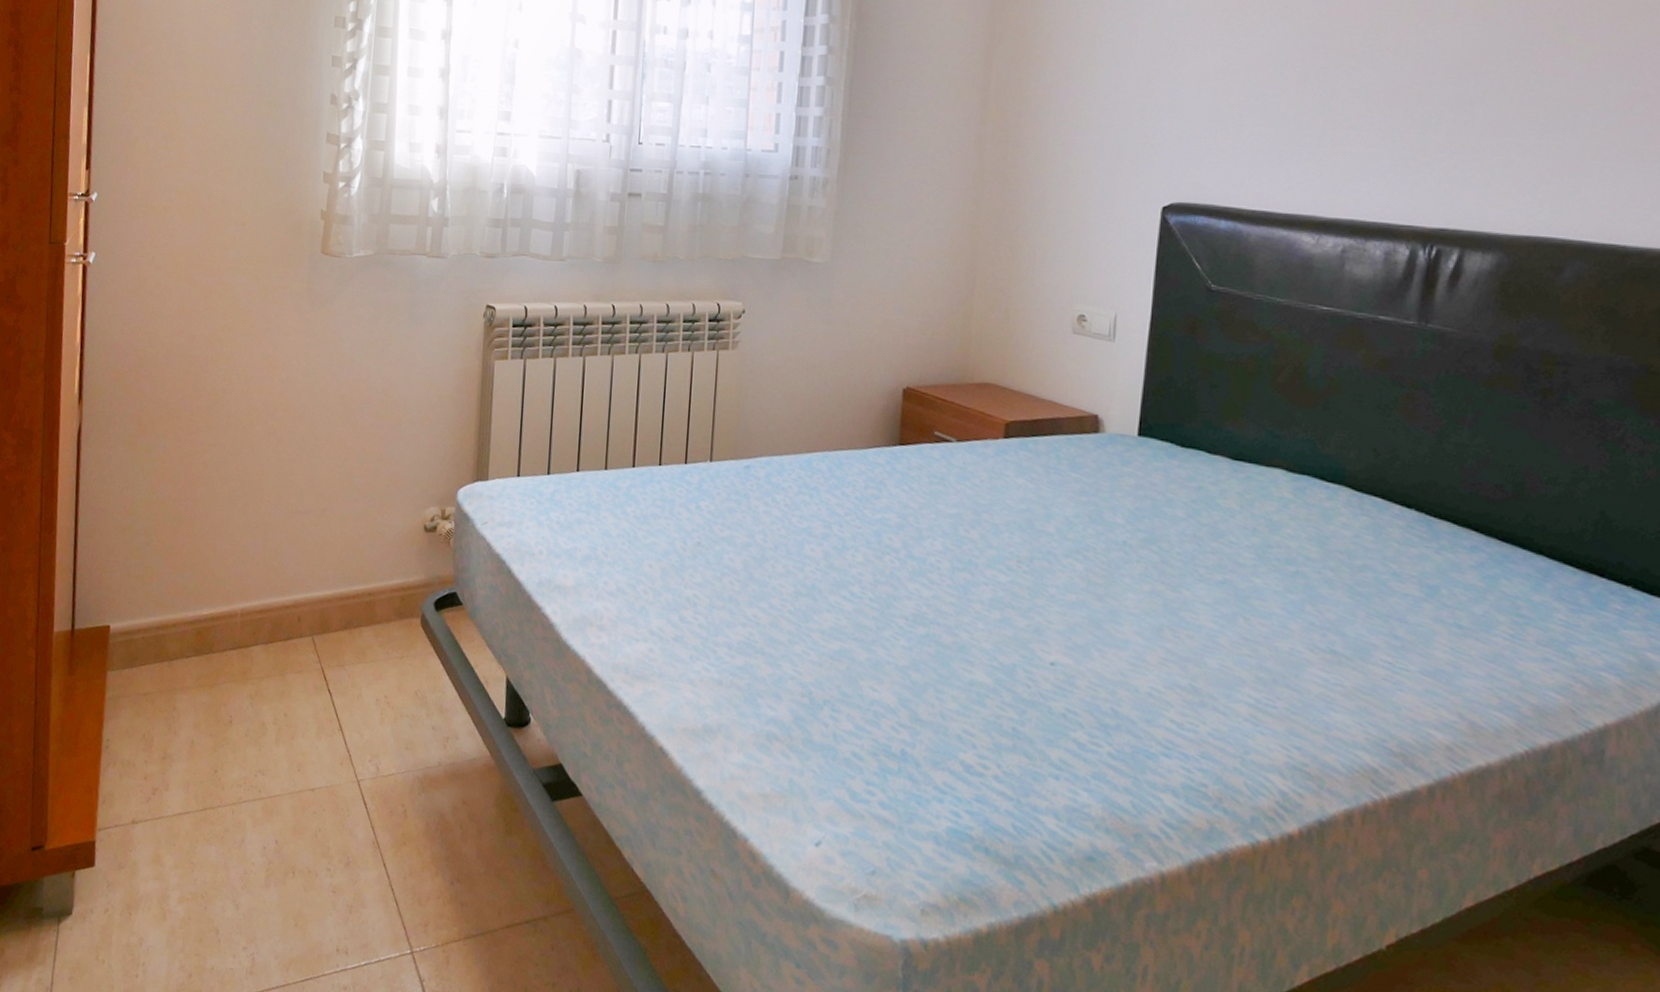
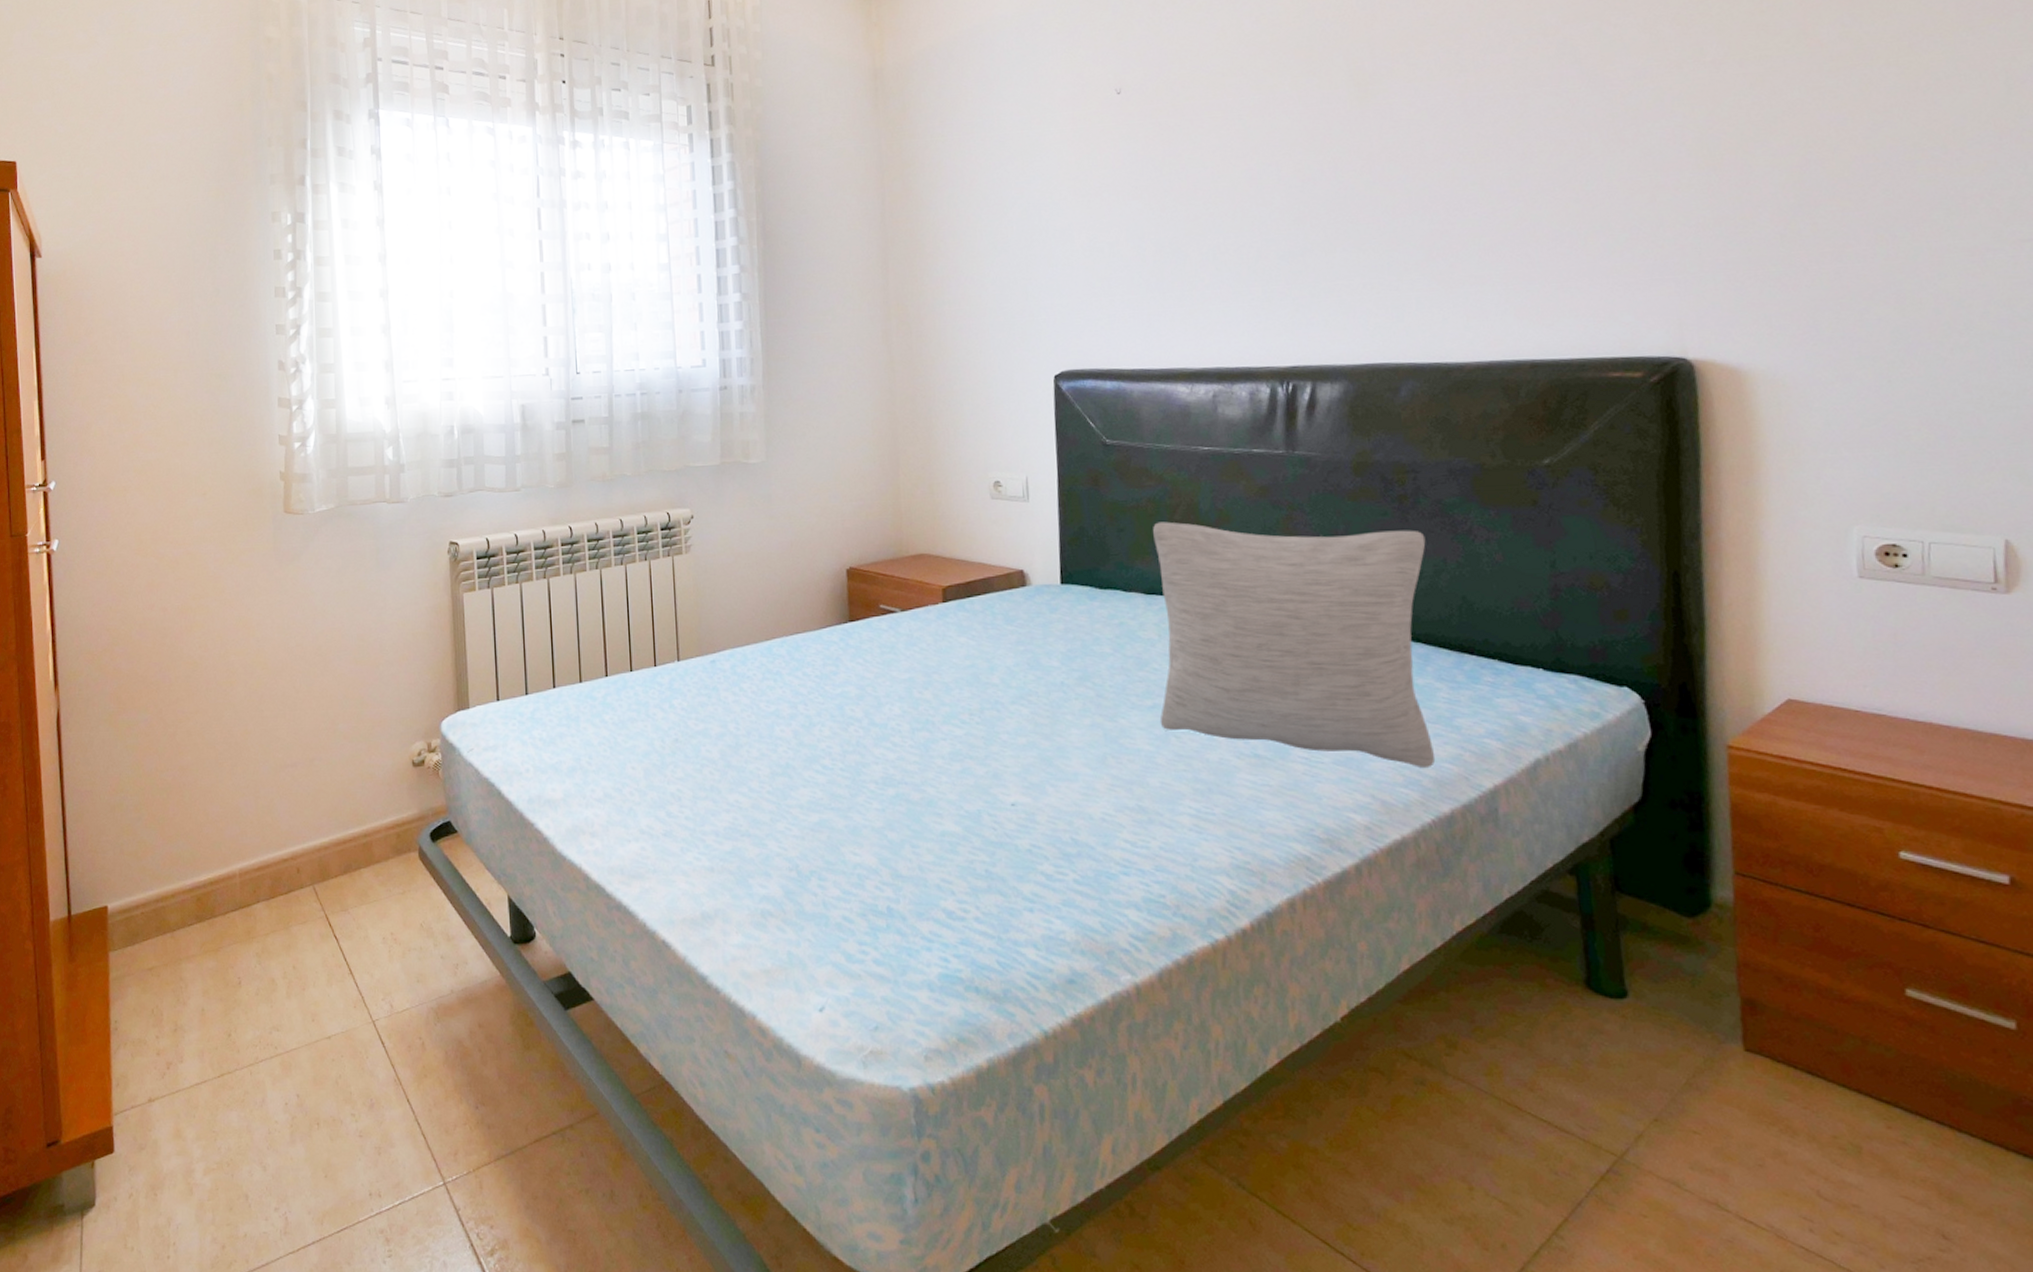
pillow: none [1228,382,1567,694] -> present [1153,521,1436,767]

